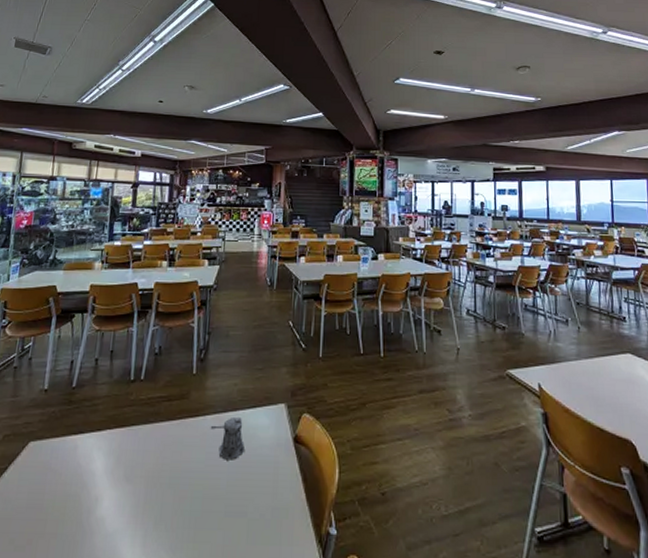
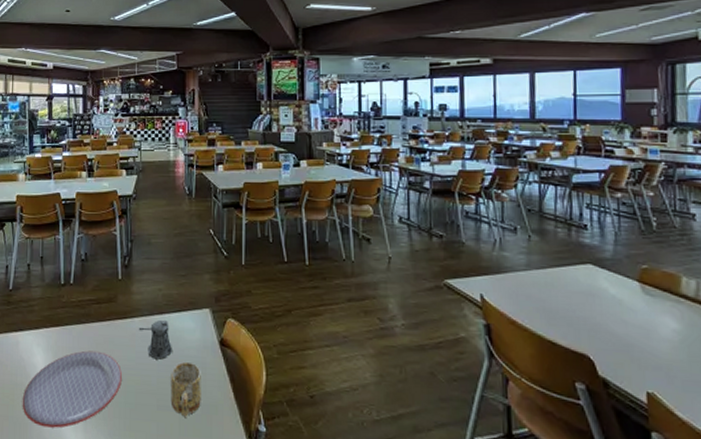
plate: none [74,453,189,545] -> present [22,350,122,428]
mug: none [239,462,273,523] -> present [170,362,201,417]

